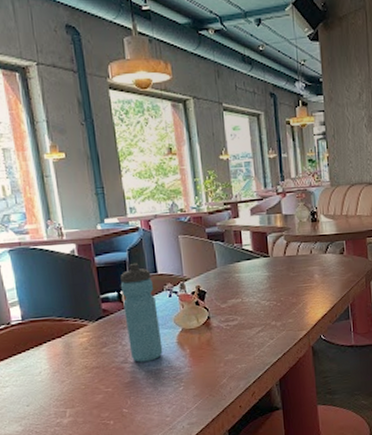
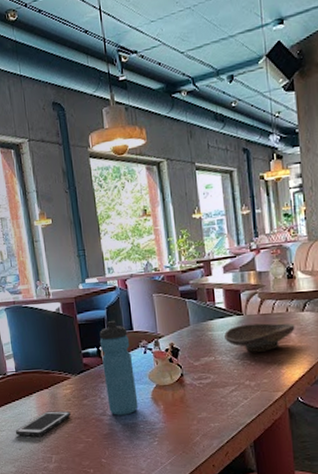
cell phone: none [21,360,88,391] -> present [15,410,71,436]
decorative bowl: none [251,264,318,293] -> present [224,323,295,352]

